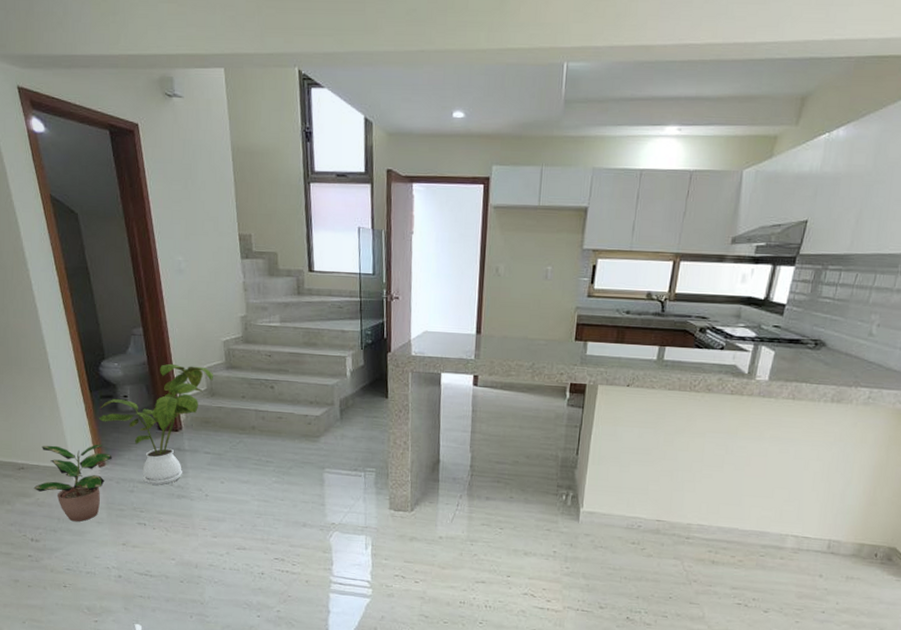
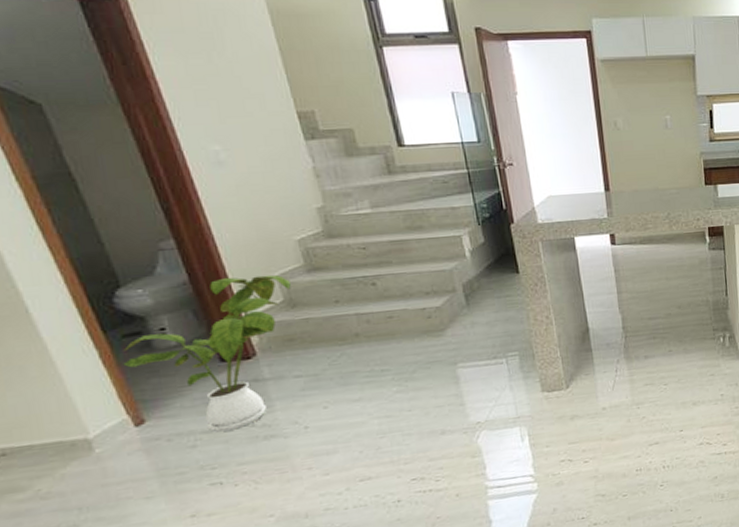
potted plant: present [33,444,112,522] -> none [28,396,155,507]

